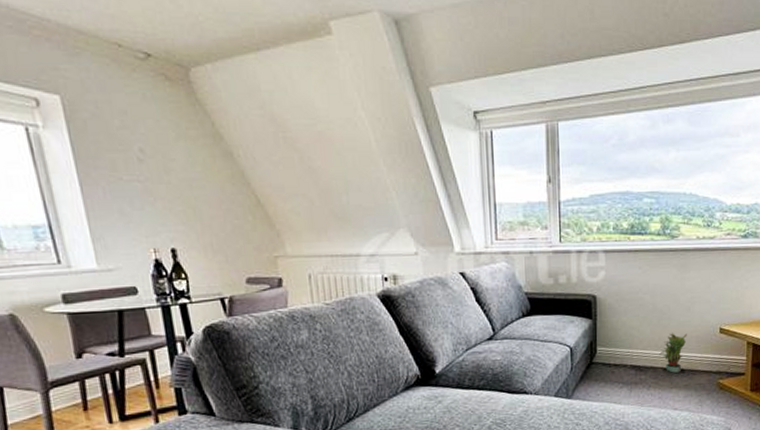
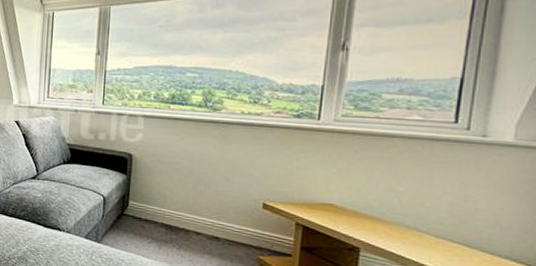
potted plant: present [659,333,687,373] -> none [193,200,225,240]

